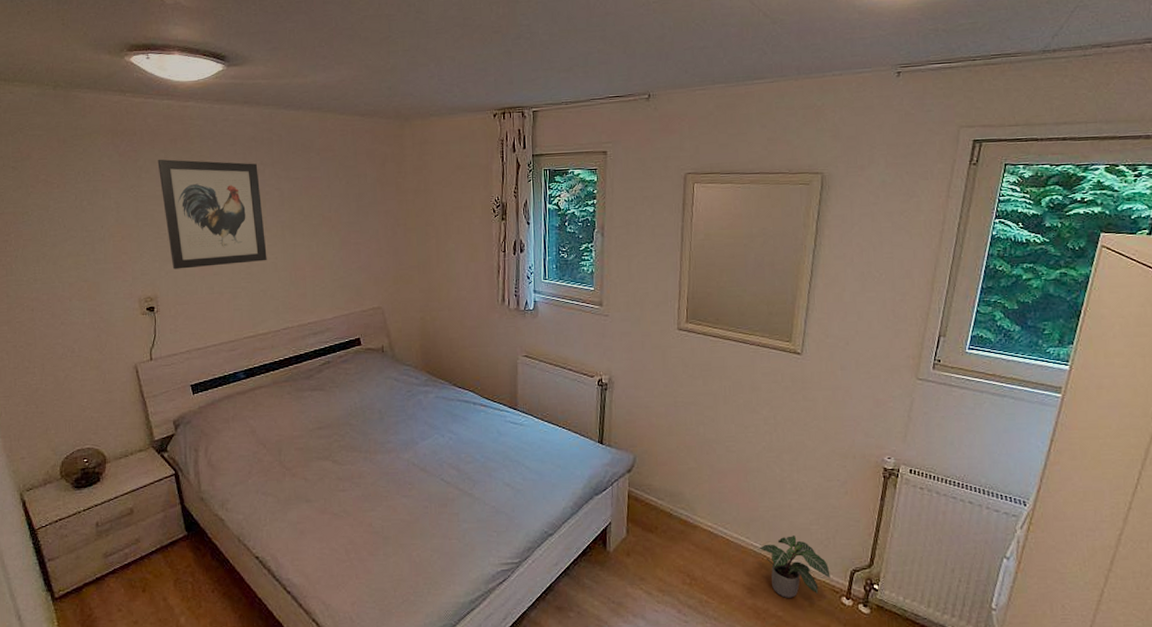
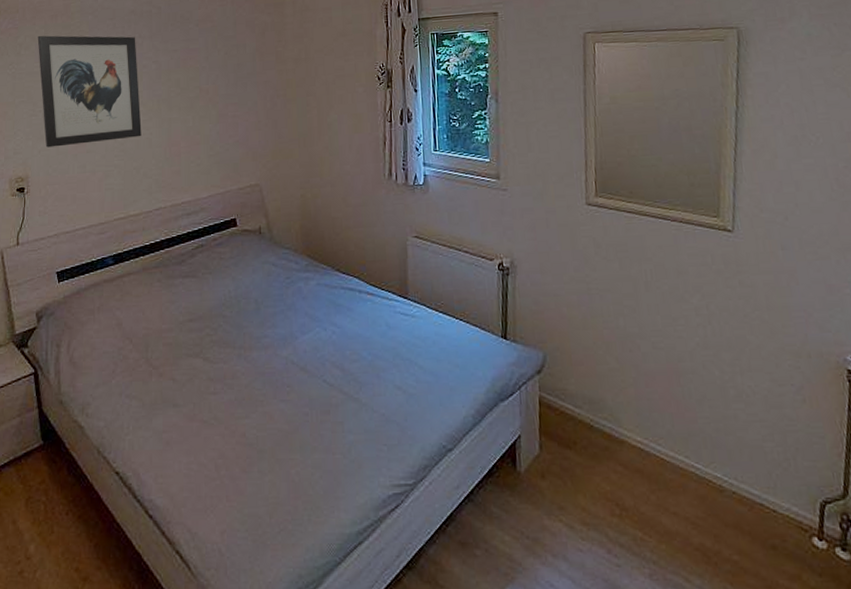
potted plant: present [759,535,831,598] -> none [702,455,795,537]

